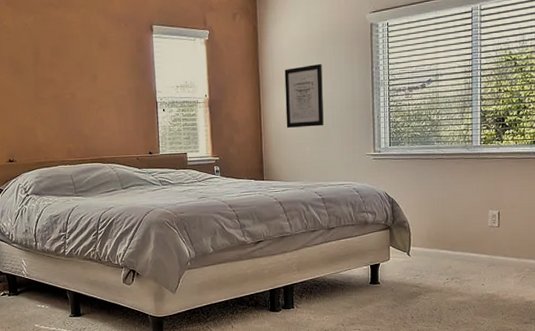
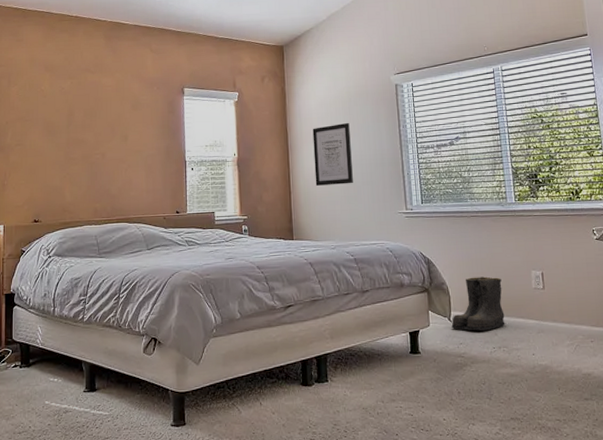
boots: none [410,215,461,265] -> present [451,276,507,331]

